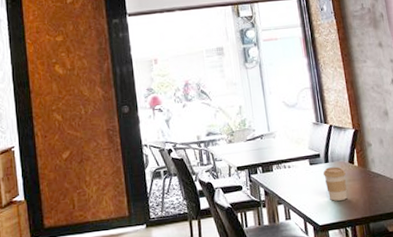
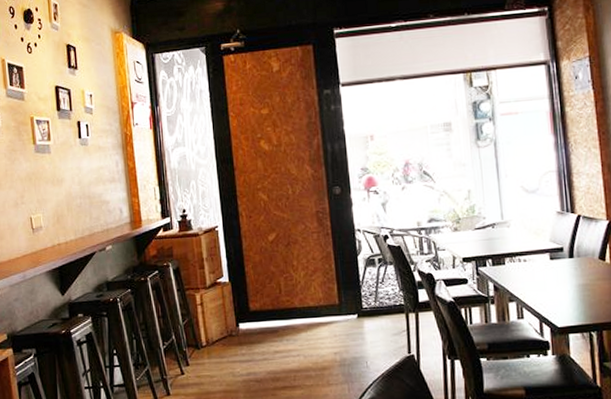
coffee cup: present [323,166,348,201] -> none [566,263,595,301]

